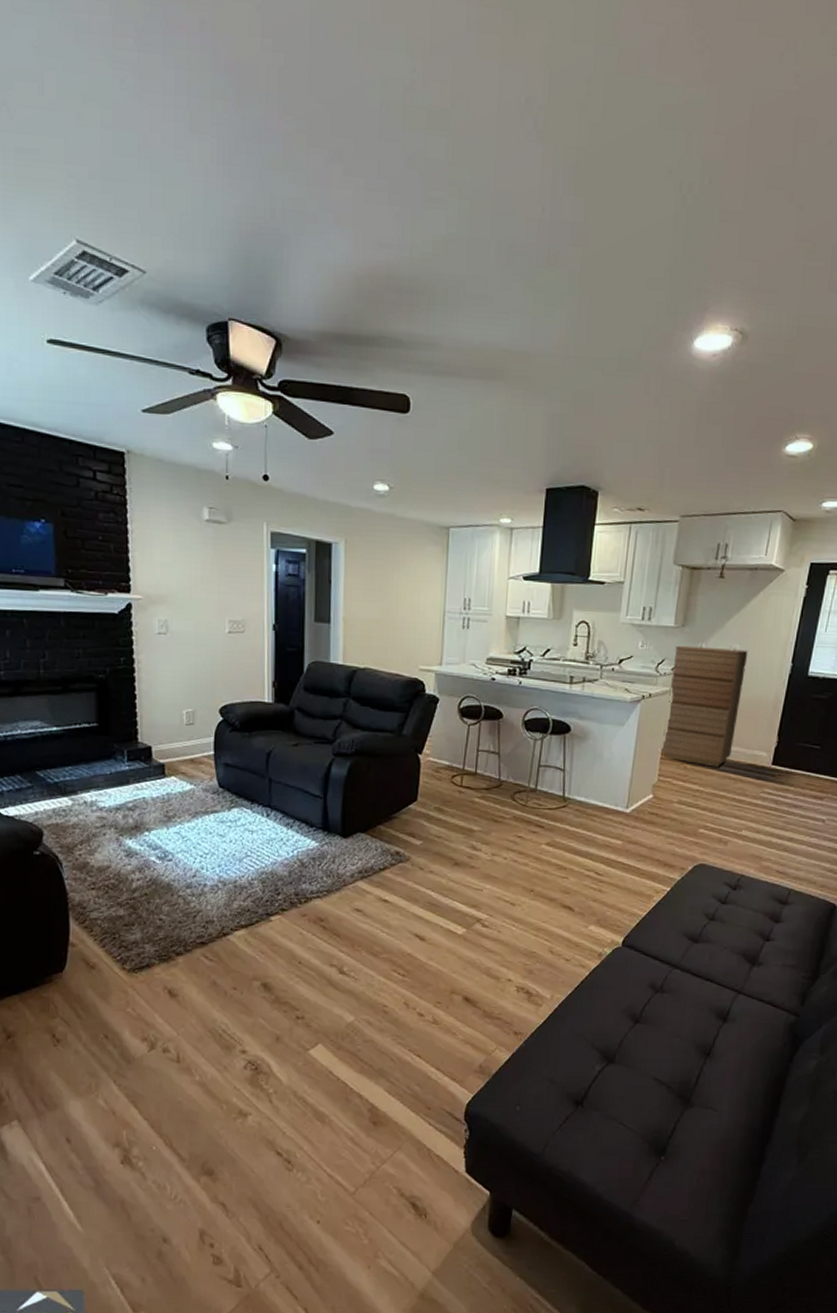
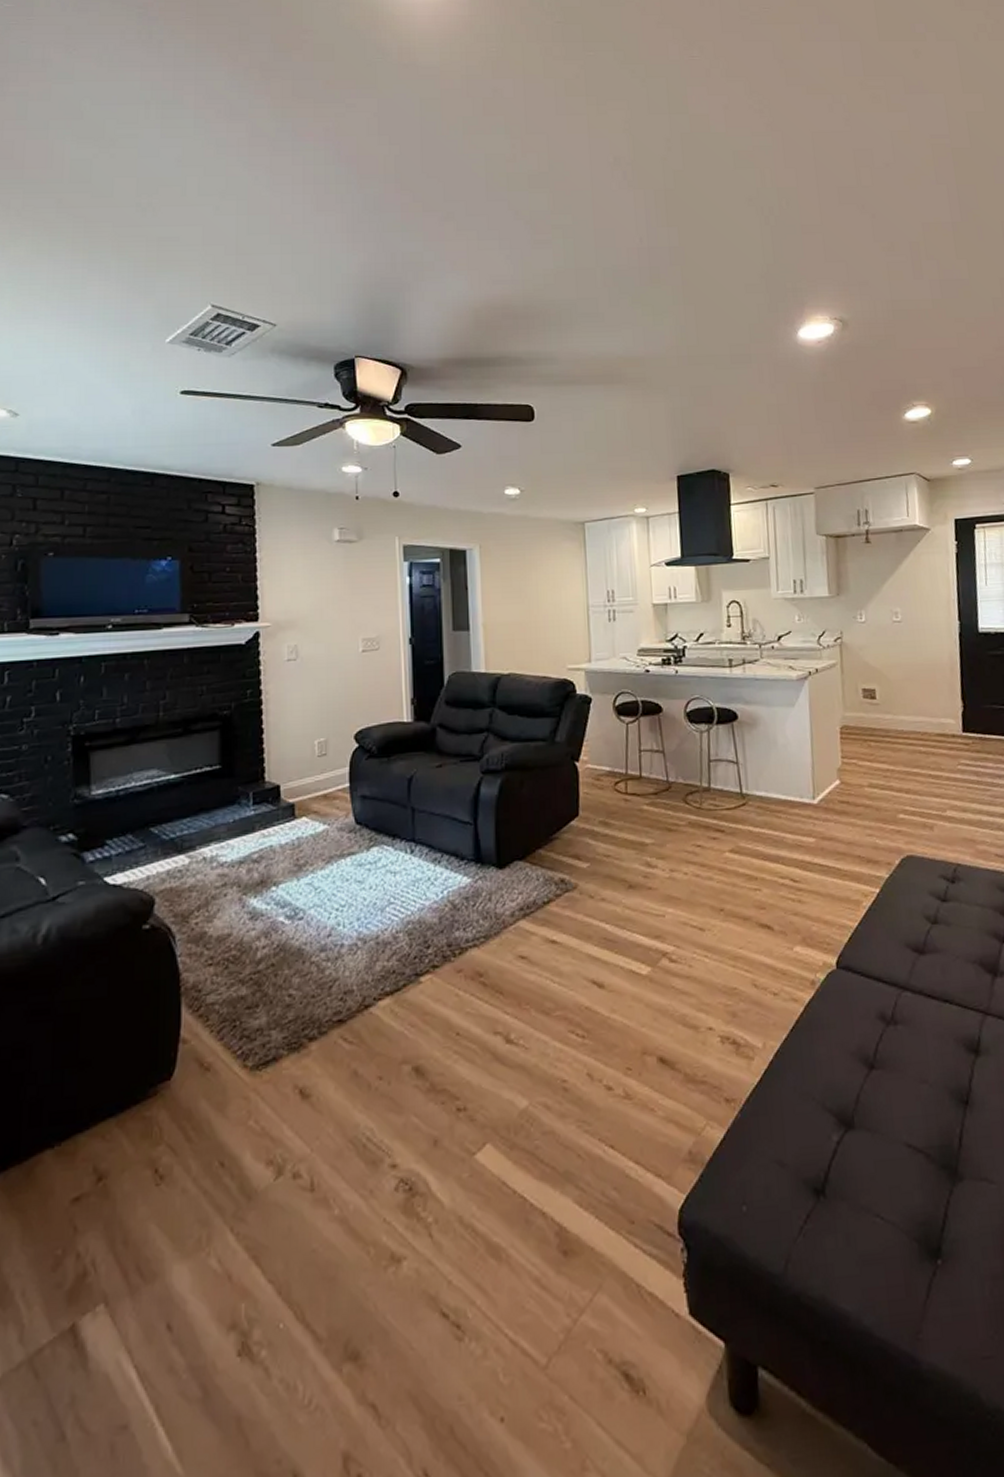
dresser: present [661,645,749,767] -> none [834,612,916,742]

